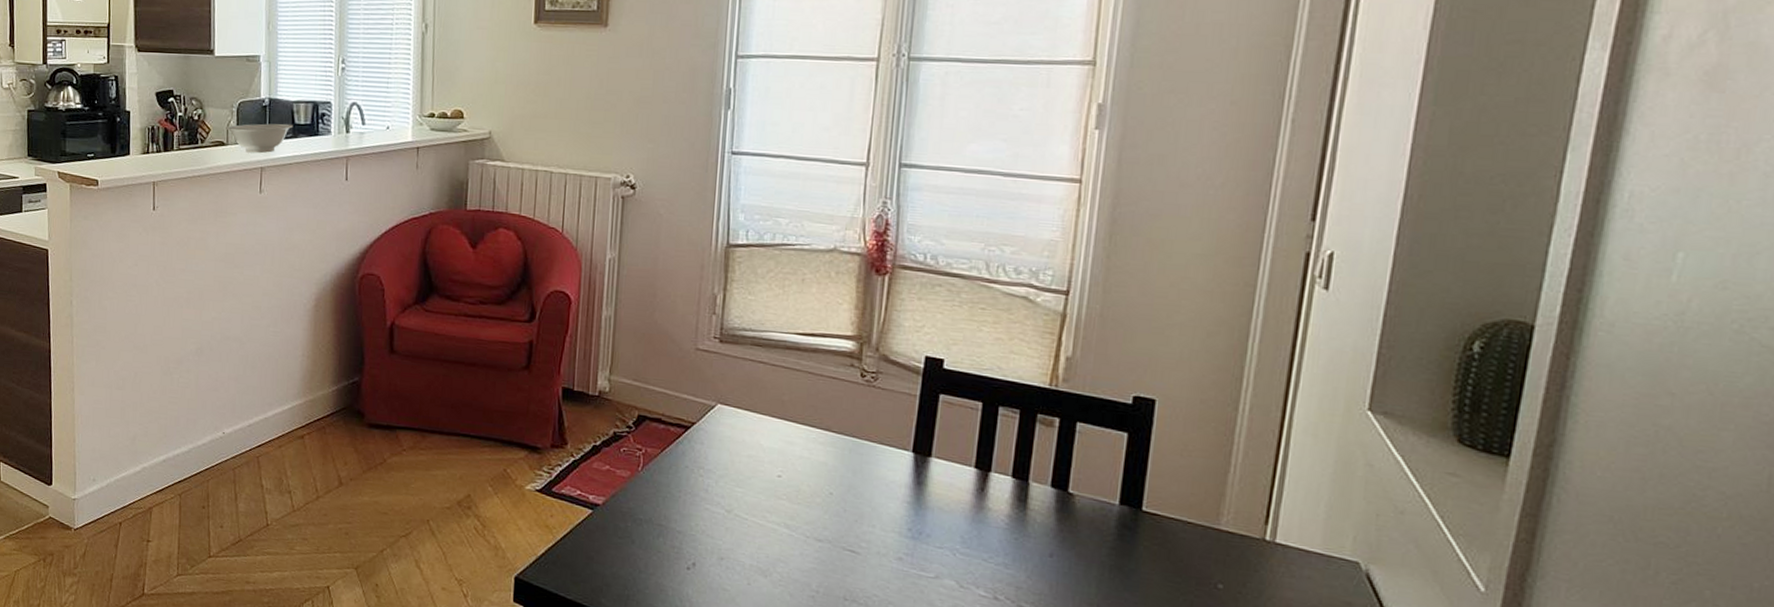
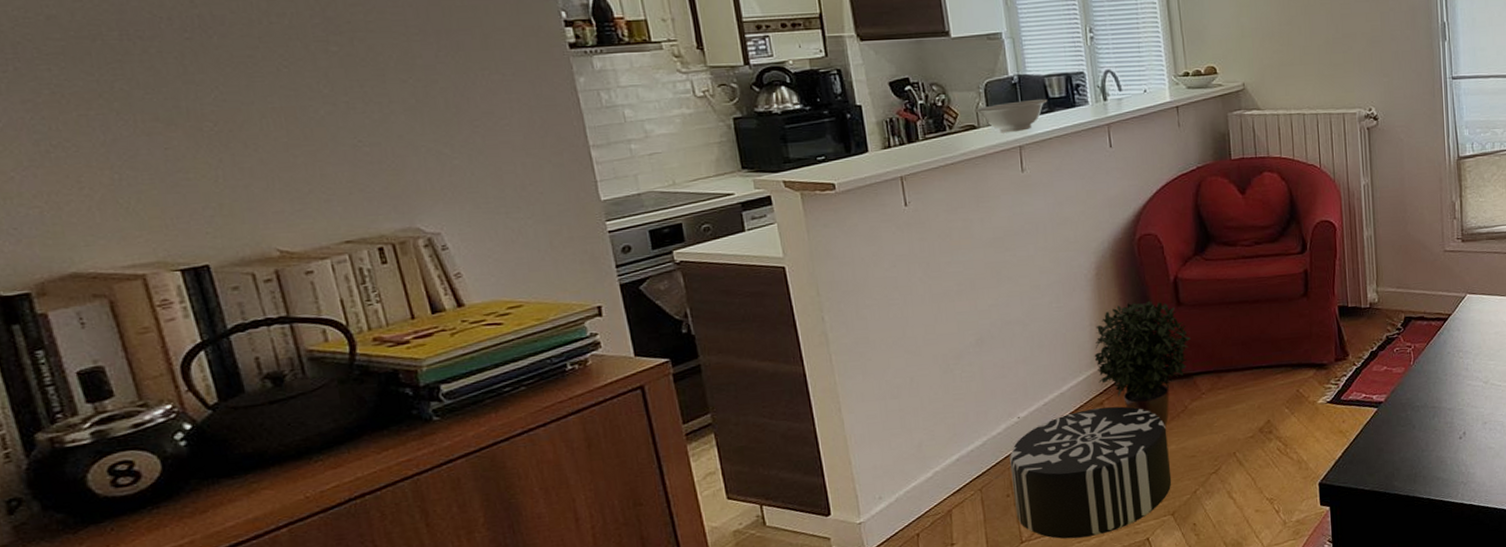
pouf: none [208,439,362,570] -> present [1010,406,1172,539]
potted plant: none [301,340,399,476] -> present [1094,300,1191,427]

